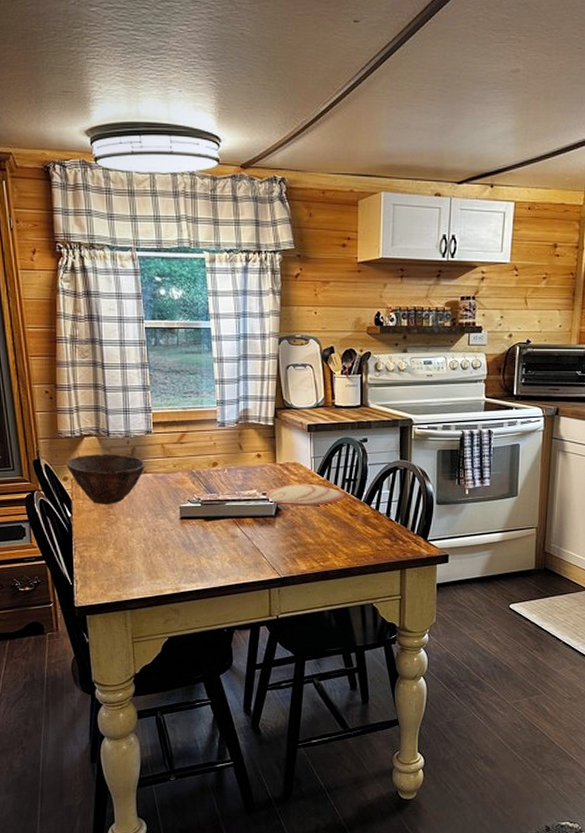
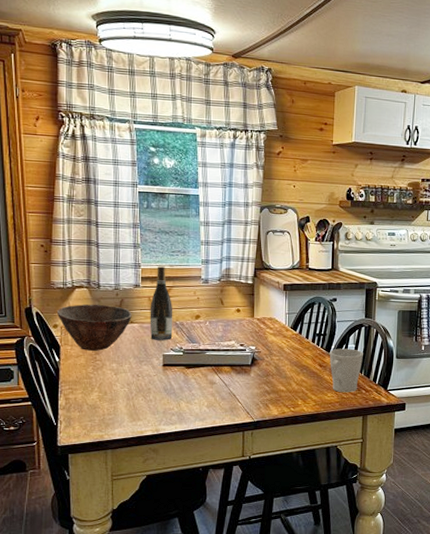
wine bottle: none [163,410,189,491] -> present [149,266,173,341]
plate: present [266,483,345,507] -> none [244,336,315,358]
mug: none [361,495,399,545] -> present [329,348,363,393]

